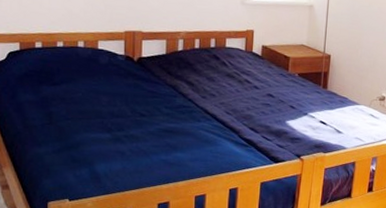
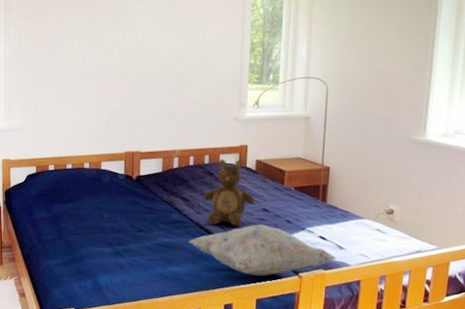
decorative pillow: none [193,109,335,160] -> present [188,224,337,276]
teddy bear: none [209,42,261,112] -> present [203,158,256,227]

